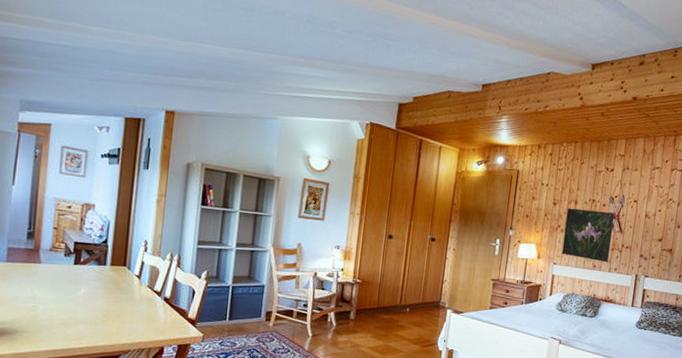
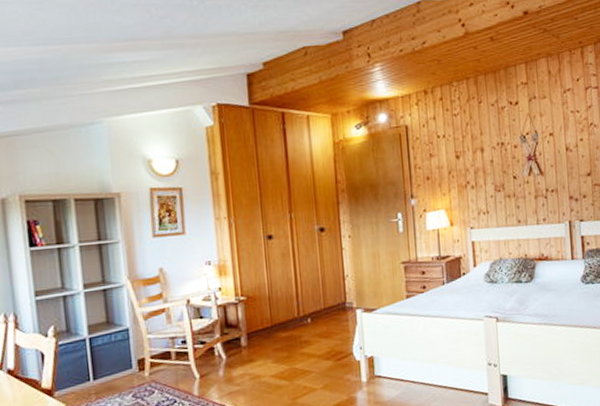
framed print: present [562,207,615,263] -> none [474,154,534,216]

